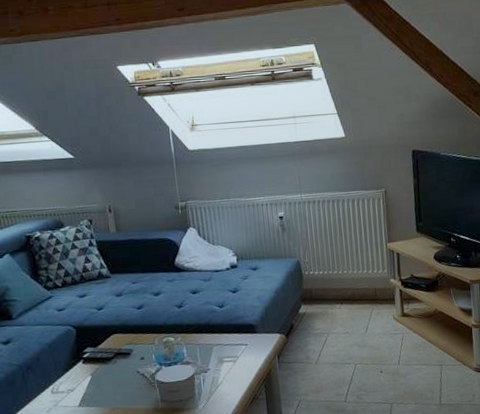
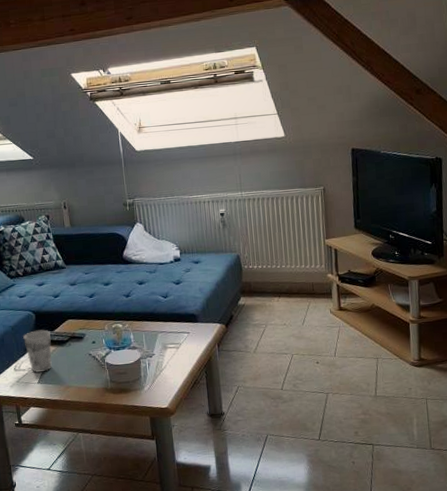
cup: none [62,346,95,395] -> present [23,330,52,373]

